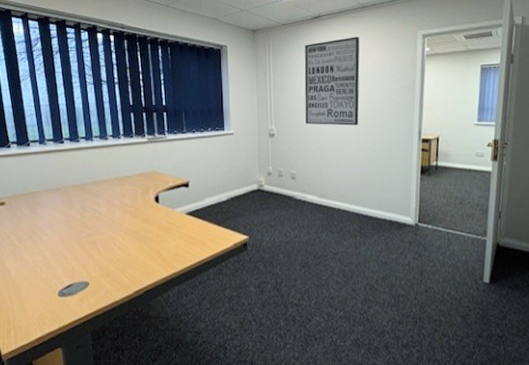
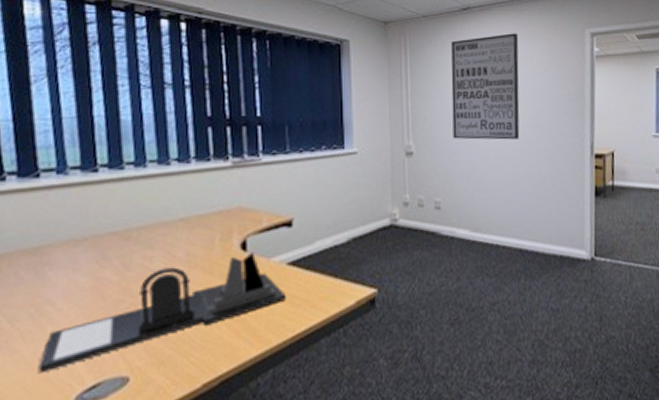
desk organizer: none [36,204,186,275] -> present [37,253,286,374]

